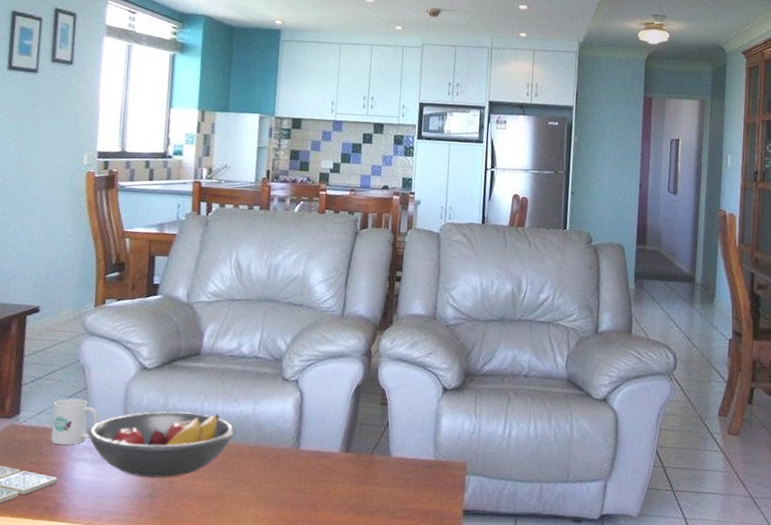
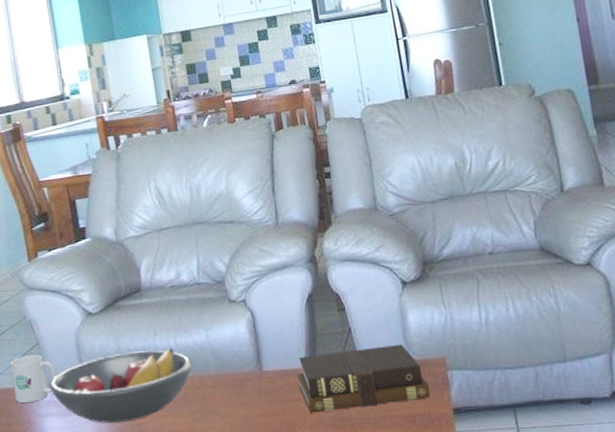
bible: none [329,441,447,497] -> present [297,344,431,413]

